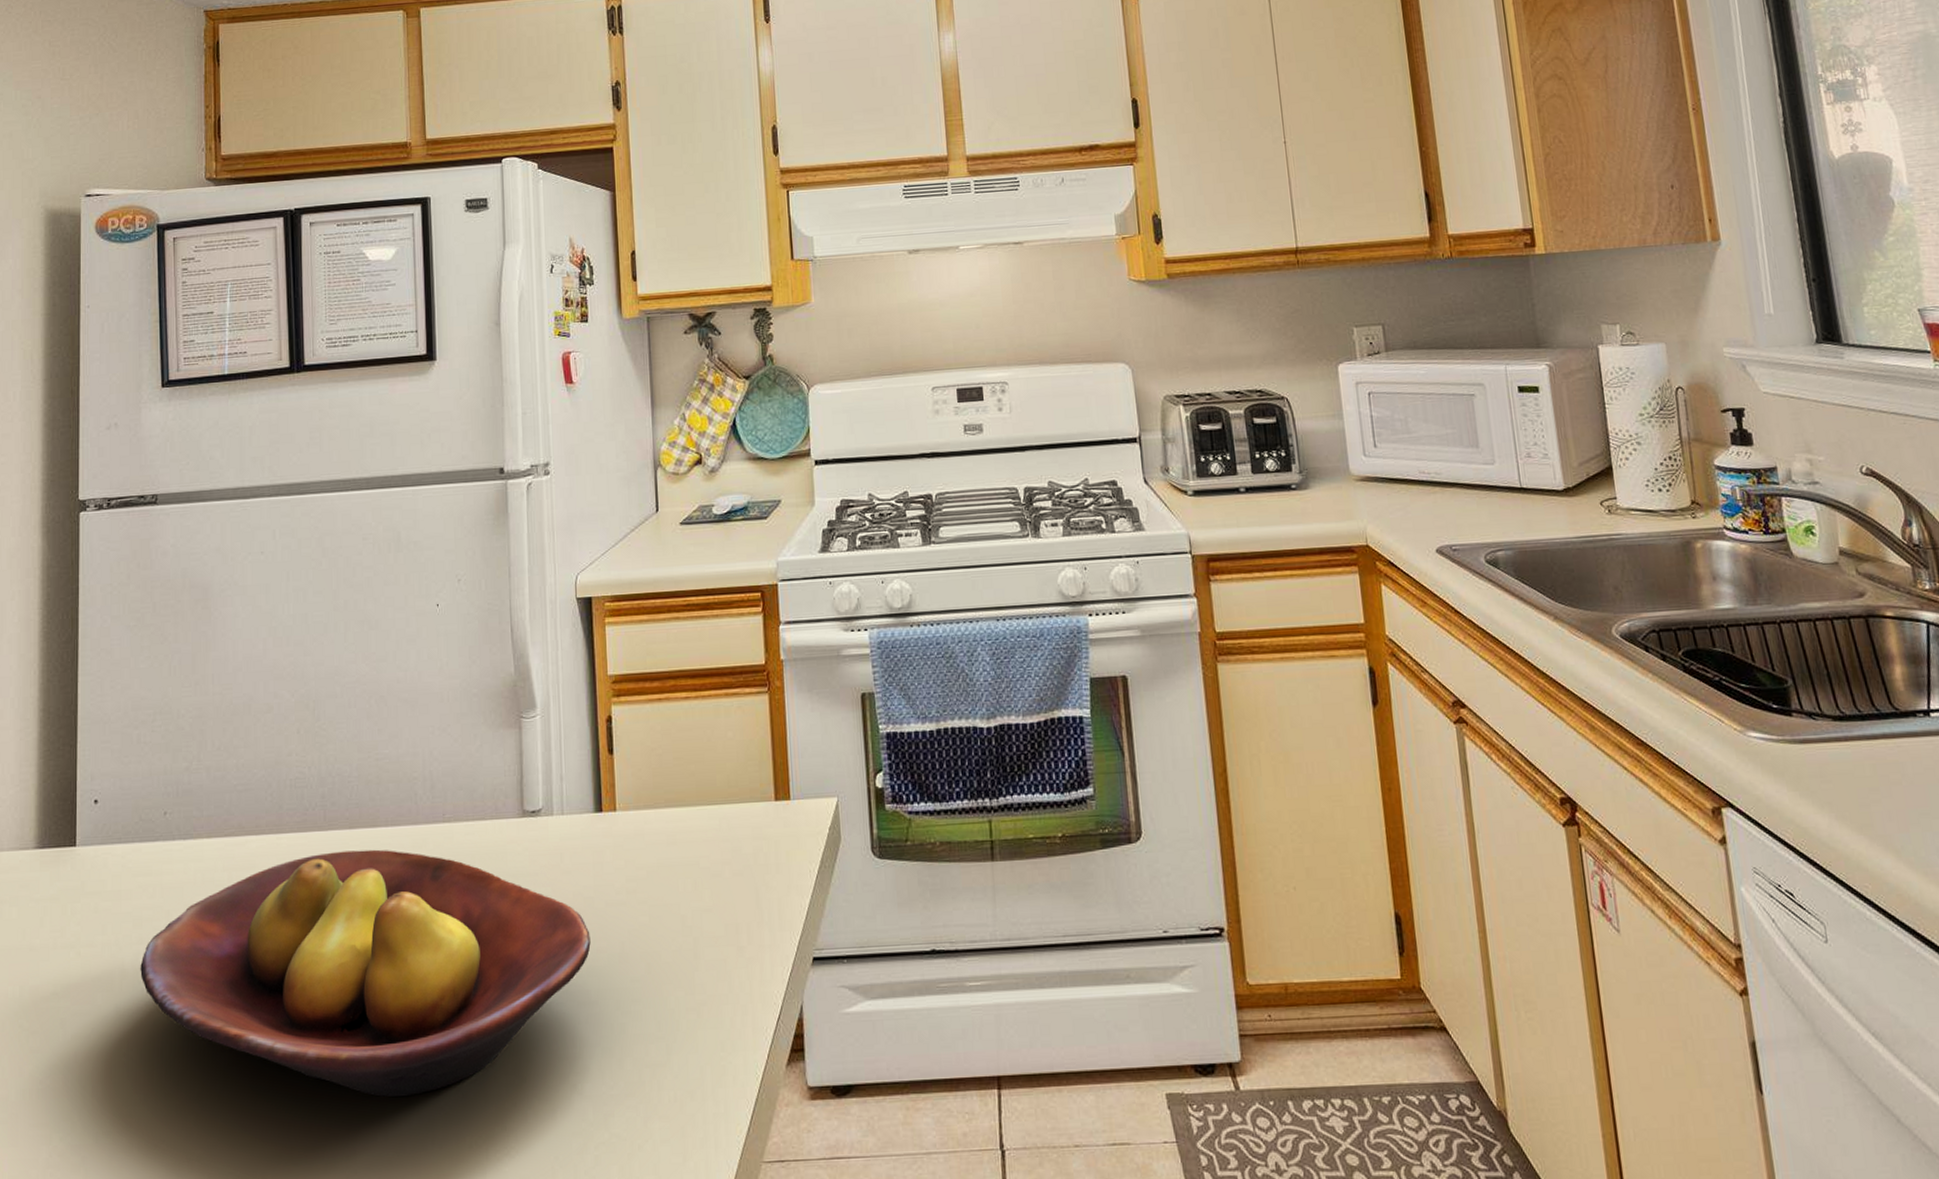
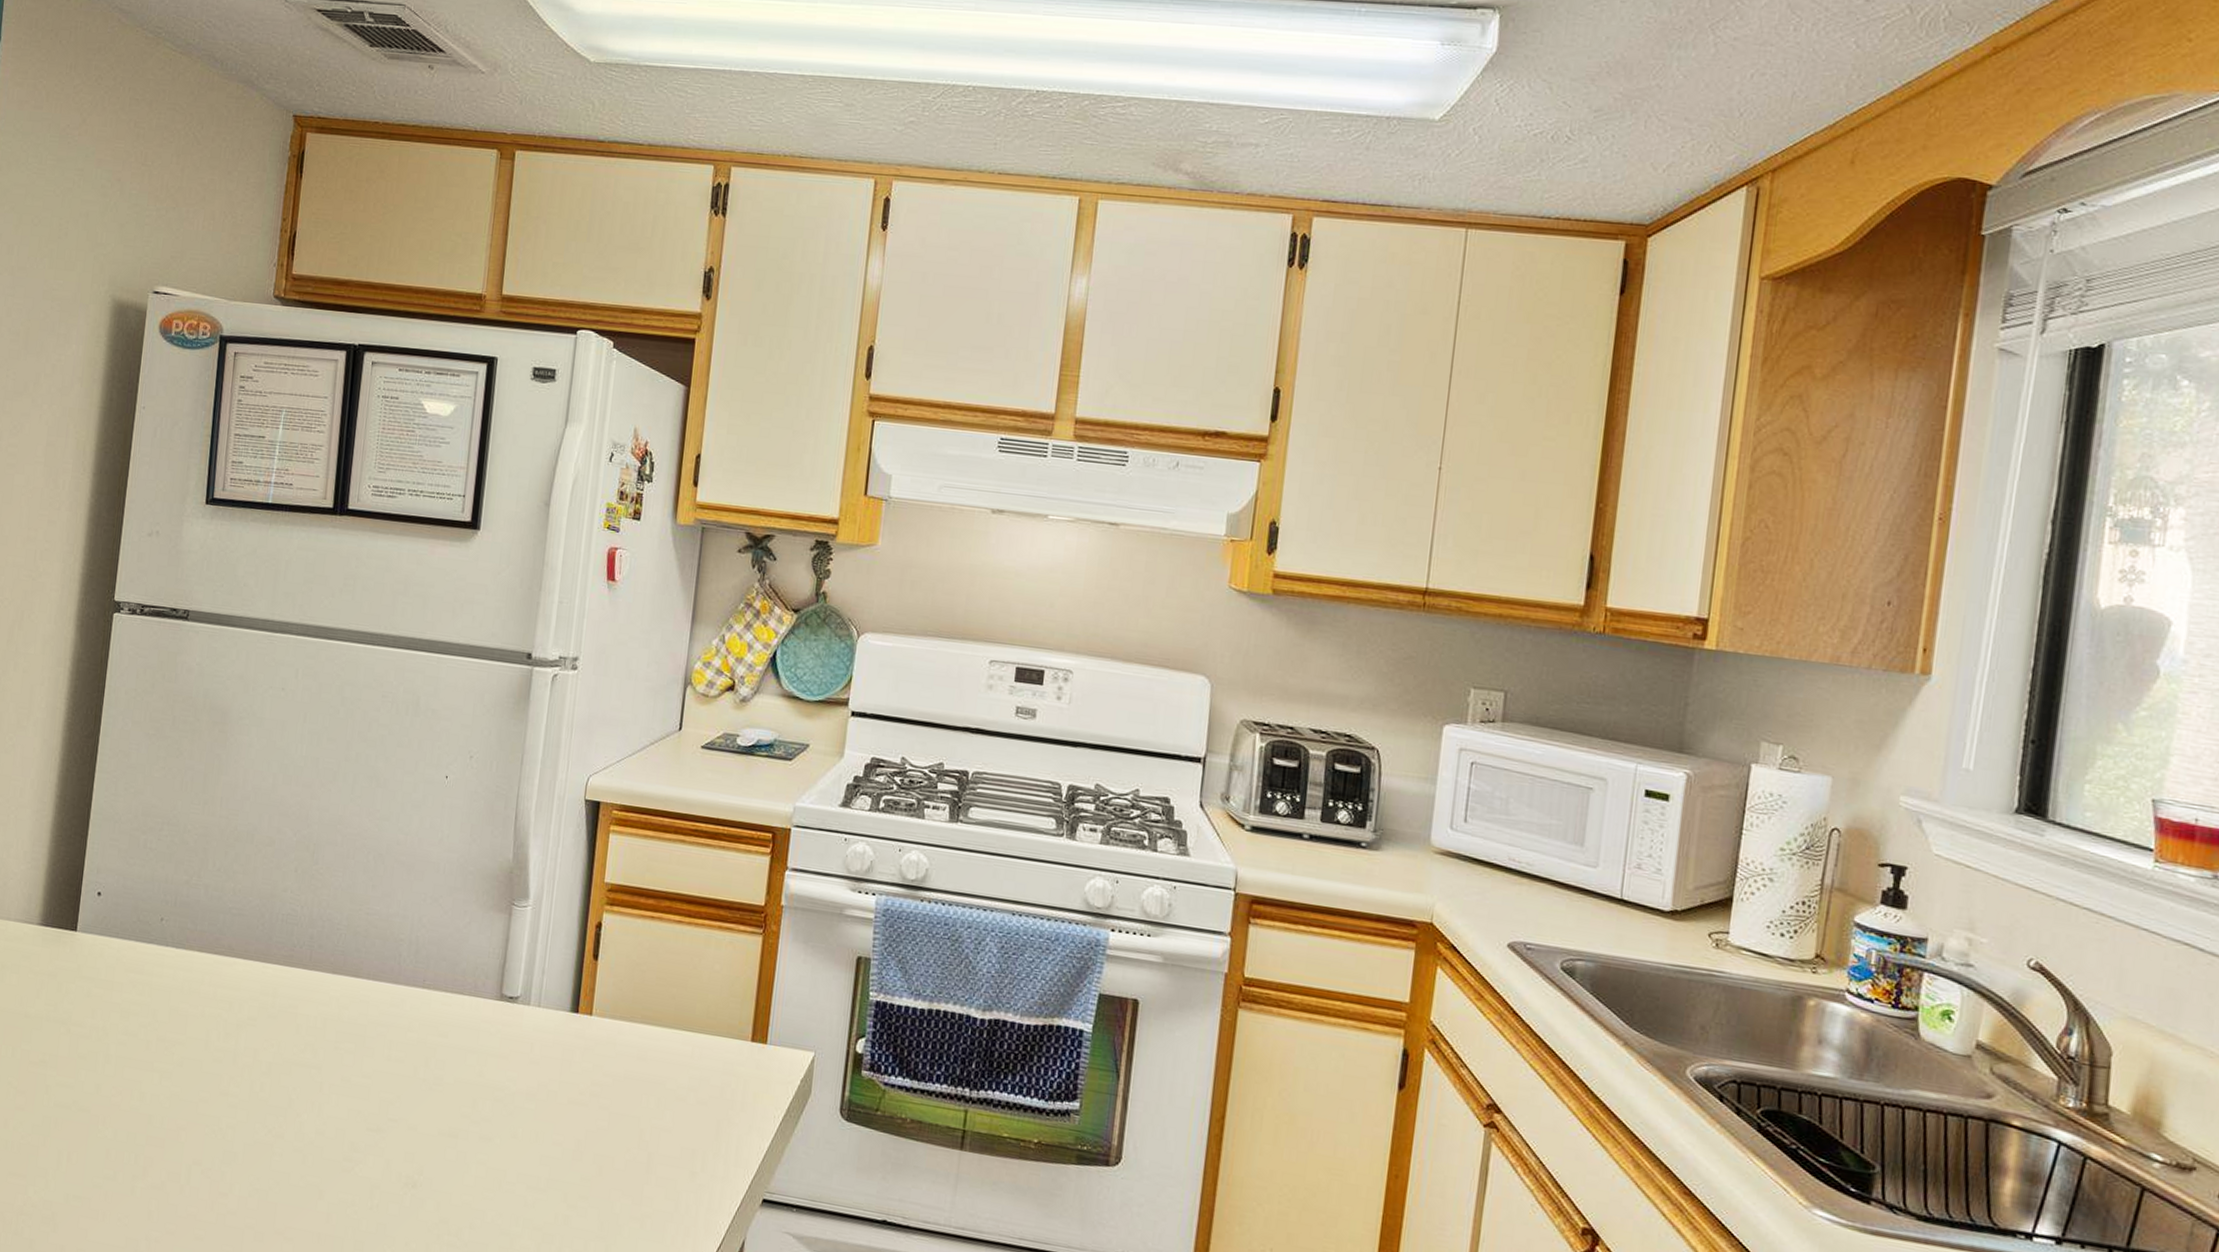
fruit bowl: present [140,849,591,1097] -> none [122,989,549,1233]

